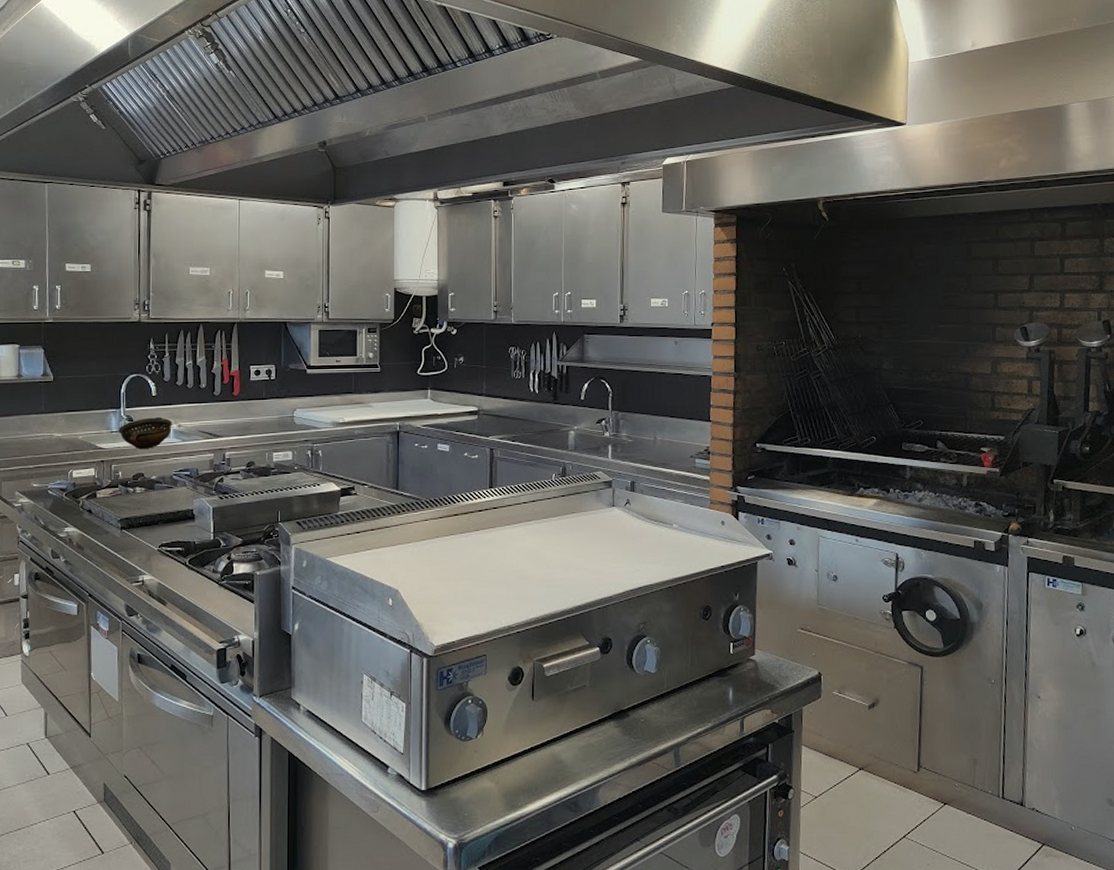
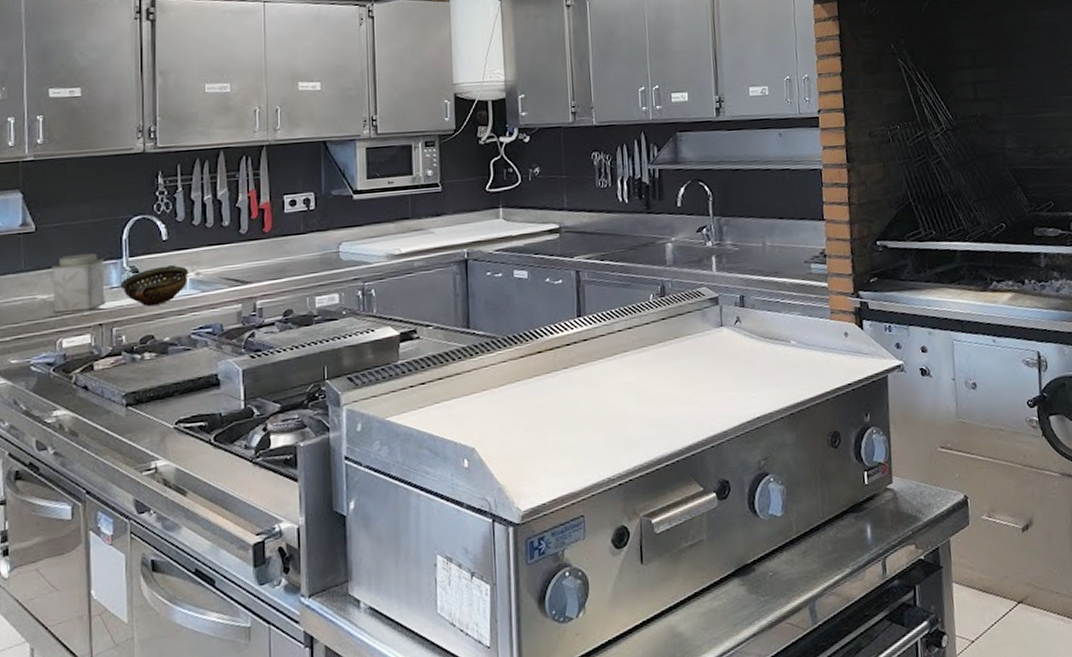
container: none [65,402,107,449] -> present [51,252,105,313]

